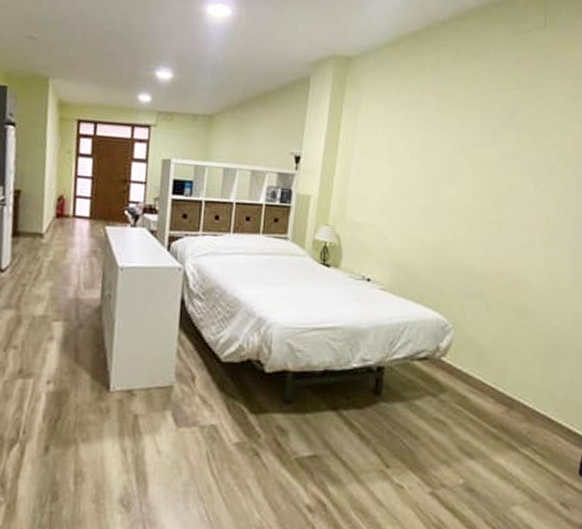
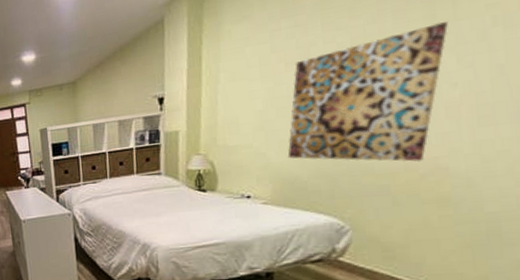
wall art: none [406,149,529,271] -> present [287,22,448,163]

